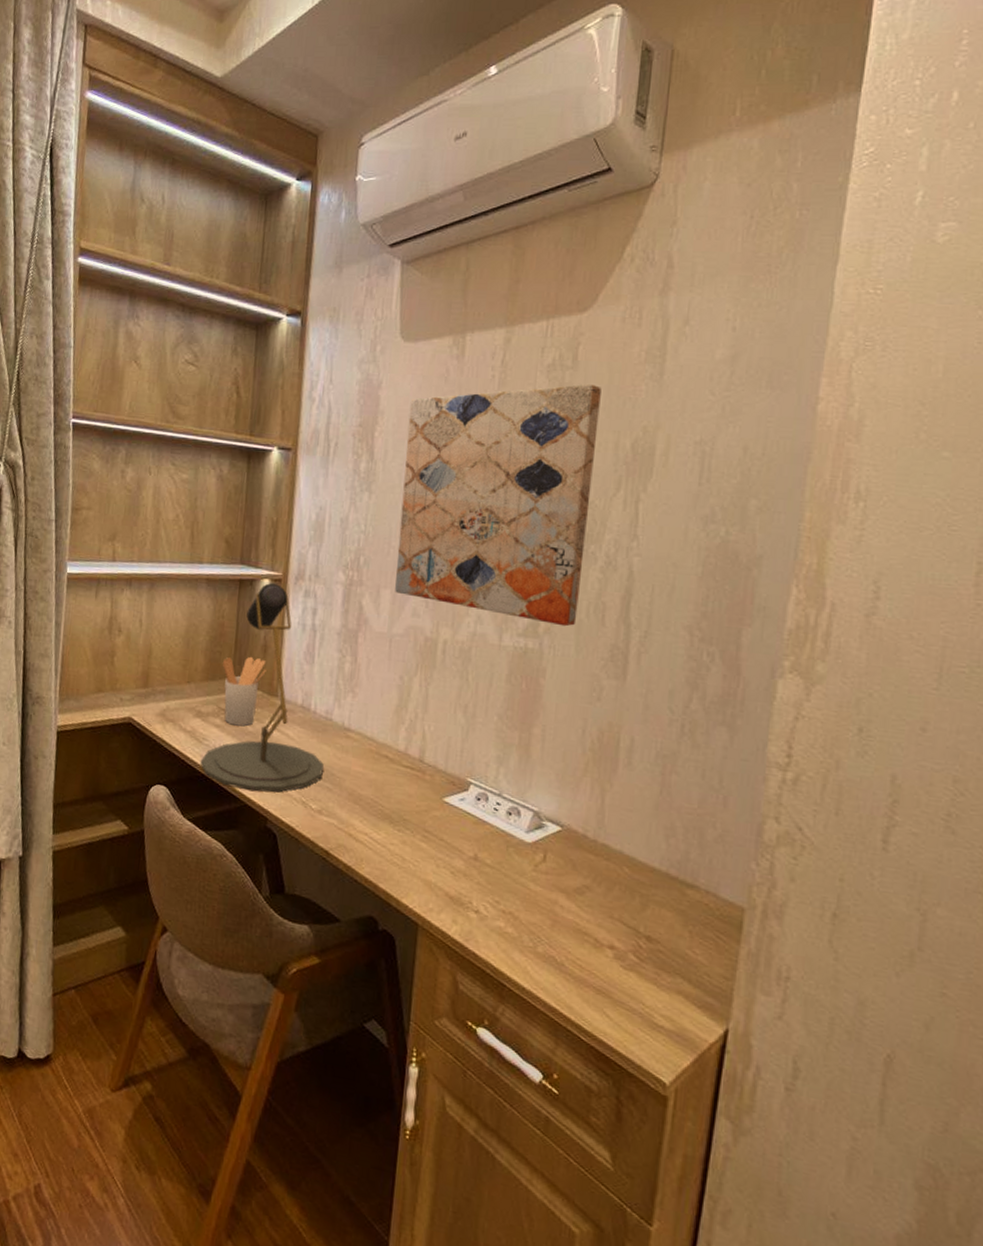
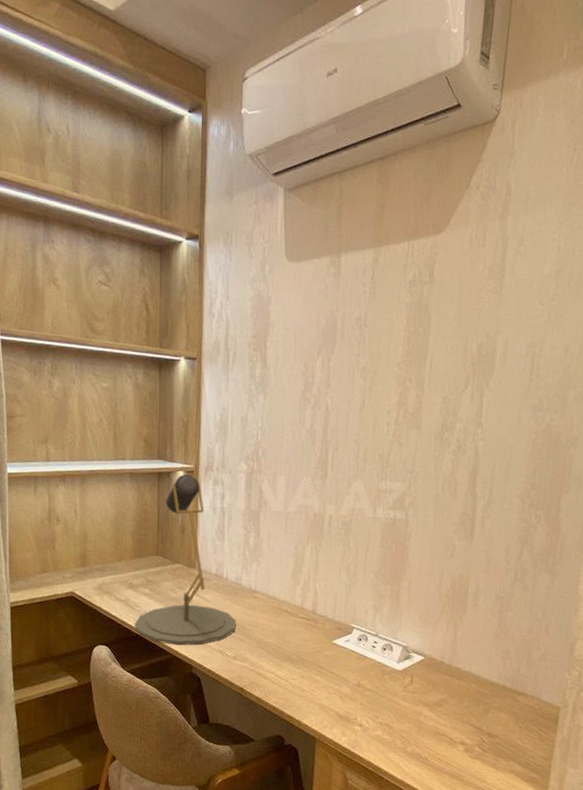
utensil holder: present [222,656,266,727] -> none [147,536,185,594]
wall art: present [395,383,602,627] -> none [288,297,453,500]

